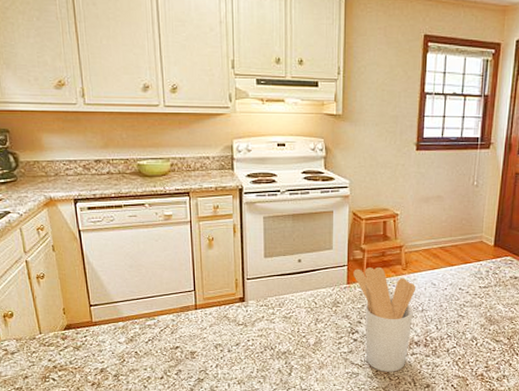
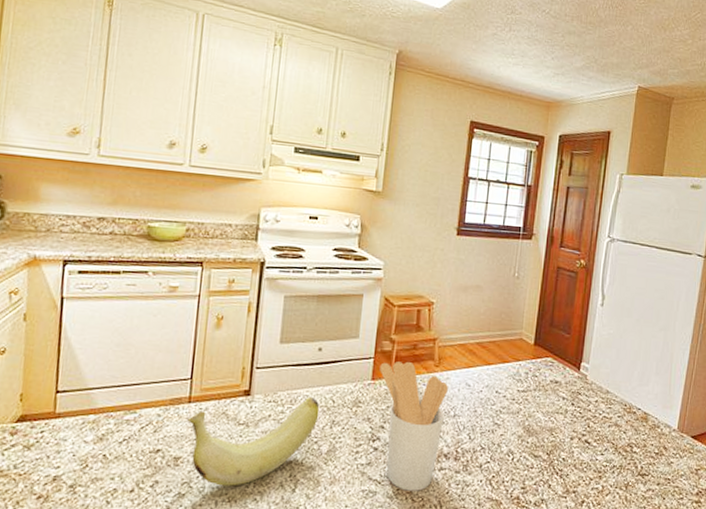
banana: none [196,300,304,372] -> present [187,396,320,486]

